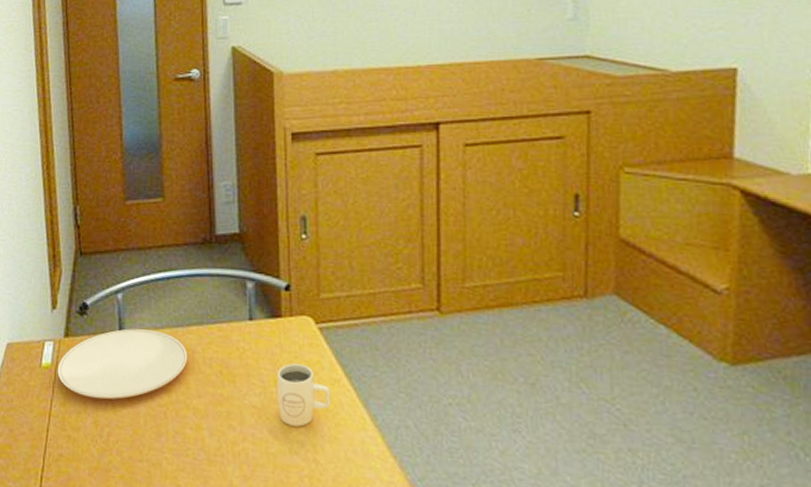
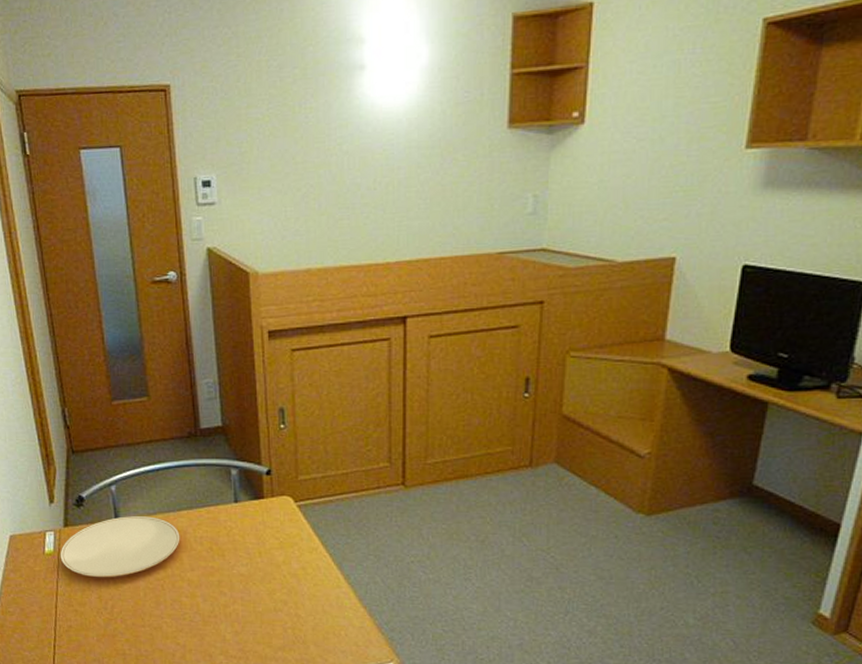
mug: present [276,363,331,427] -> none [261,537,310,589]

